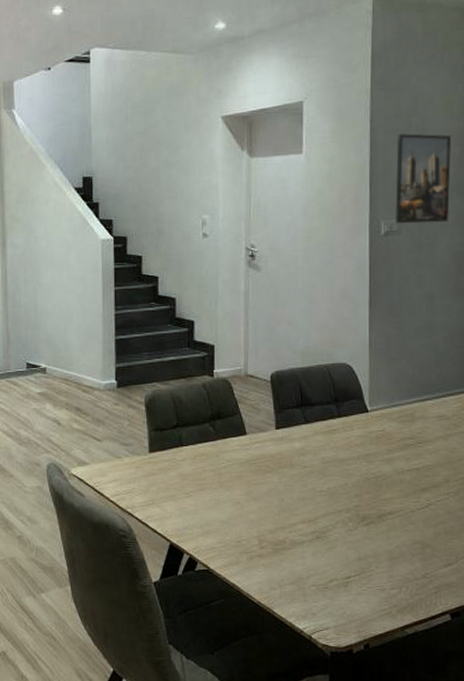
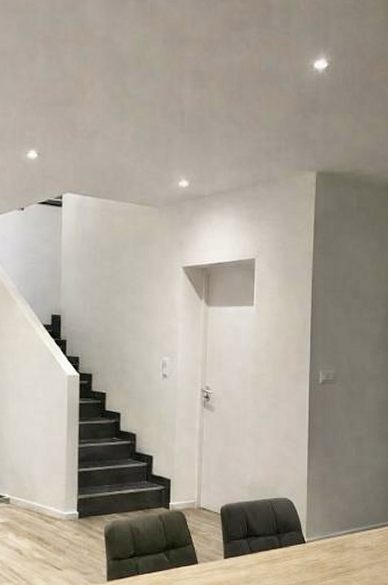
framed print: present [395,133,451,224] -> none [332,294,378,375]

